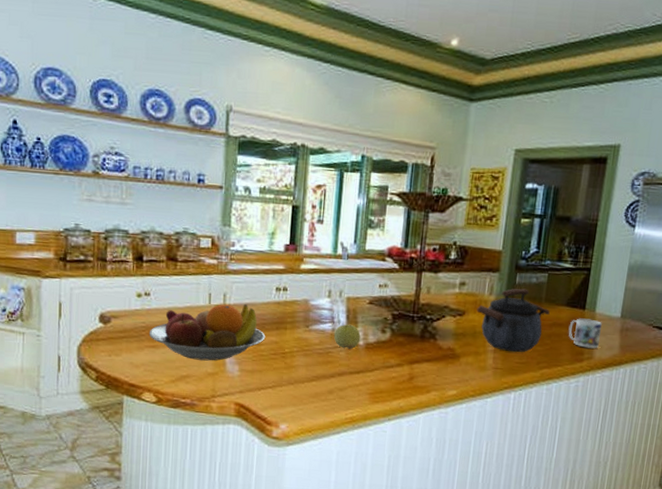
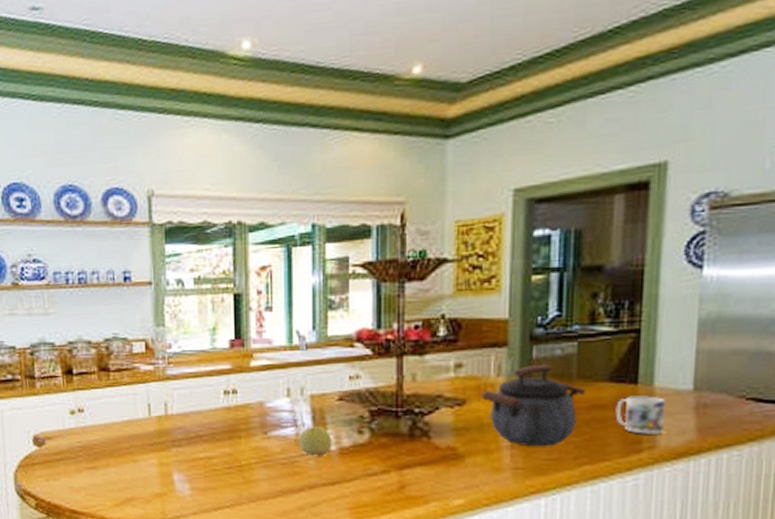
fruit bowl: present [148,303,266,361] -> none [86,412,217,480]

